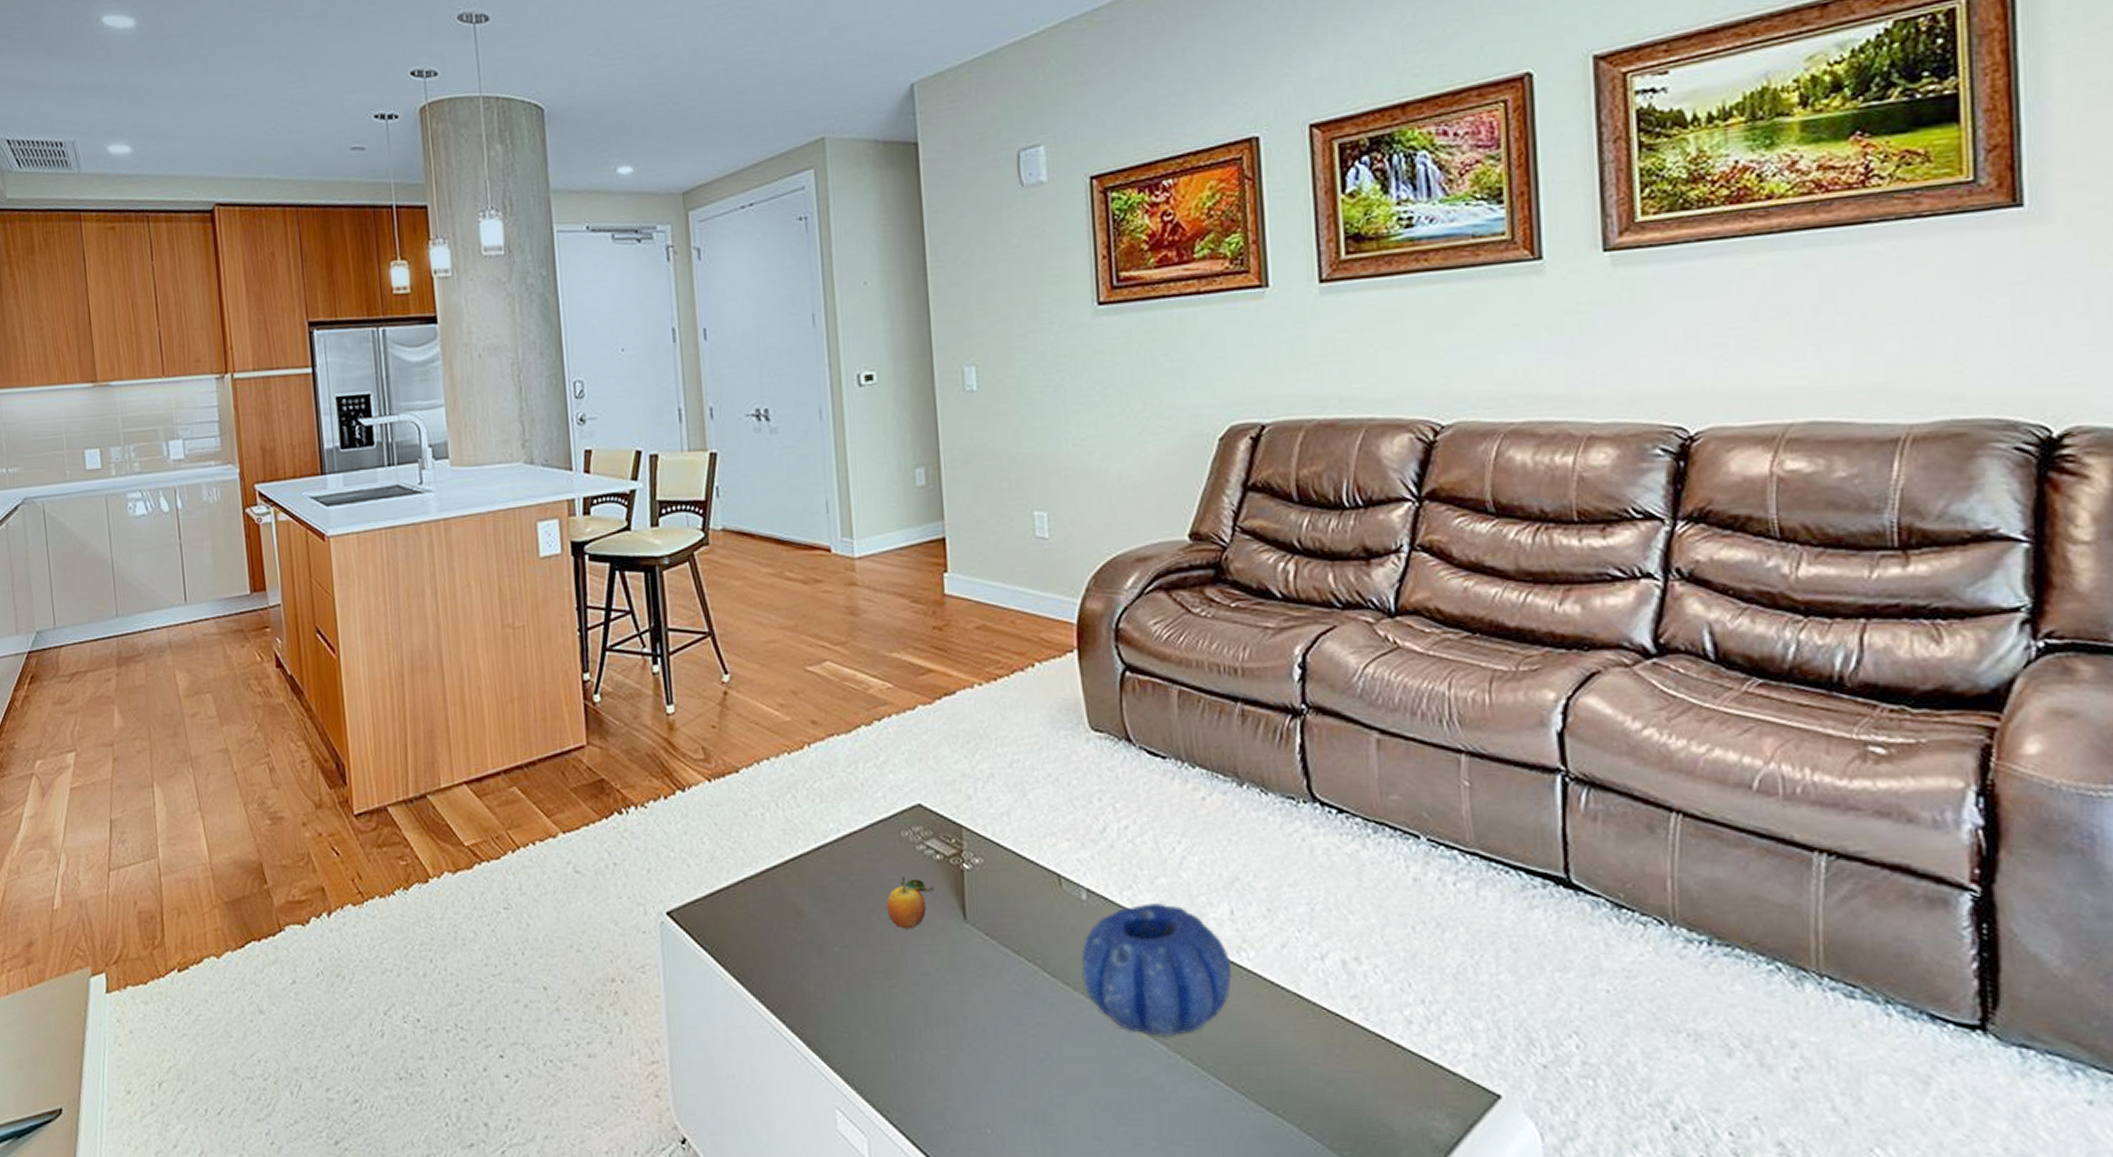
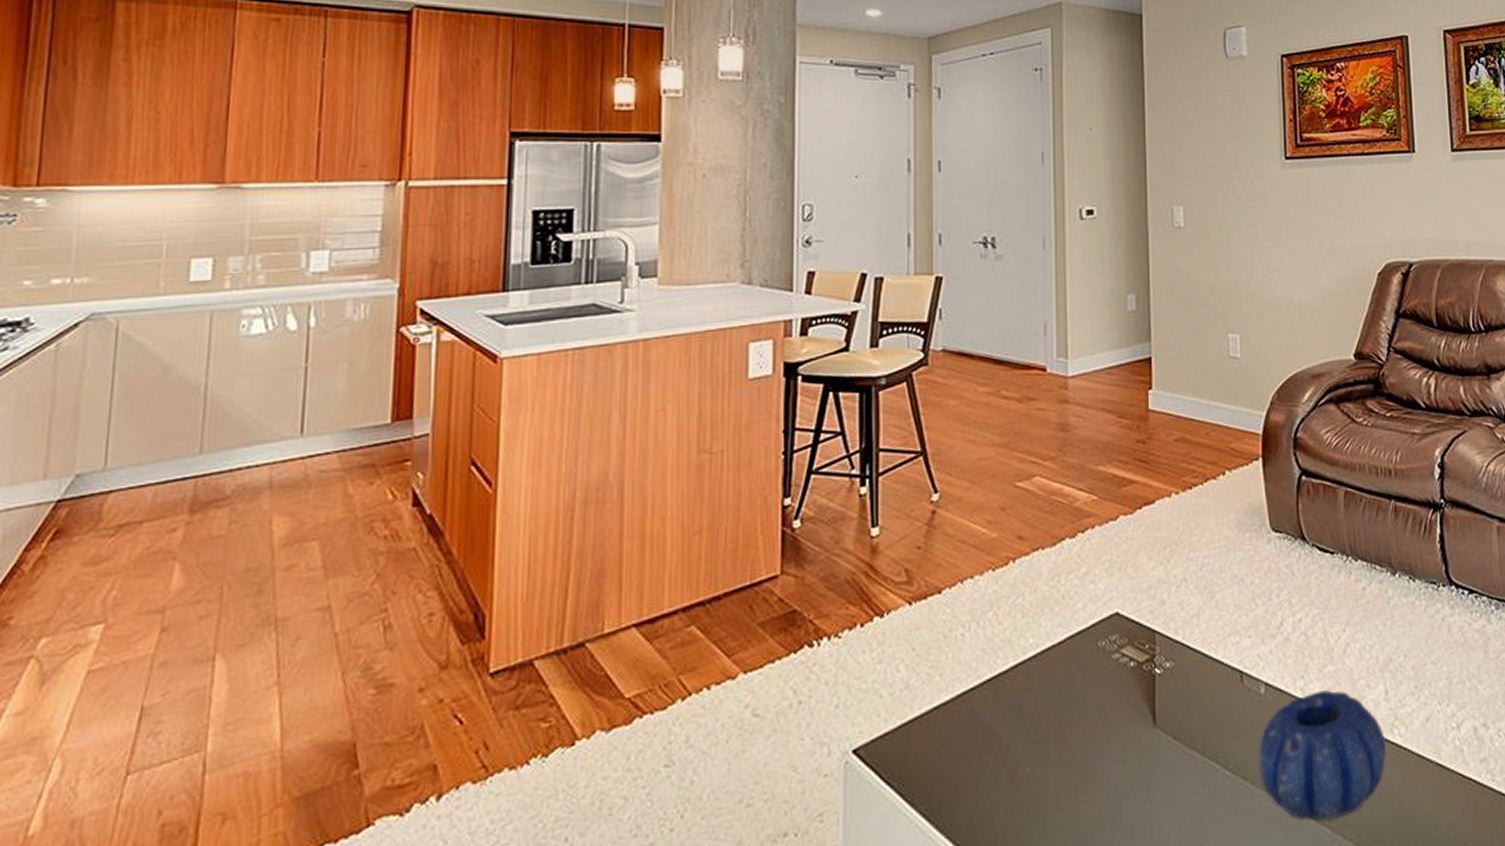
fruit: present [886,876,936,929] -> none [1081,686,1129,741]

